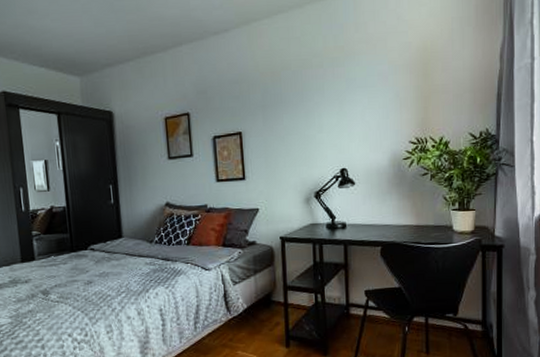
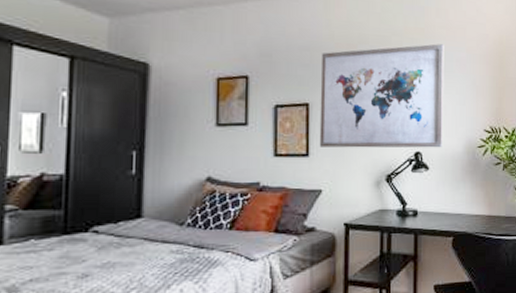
wall art: none [249,59,367,171] -> present [319,44,444,148]

